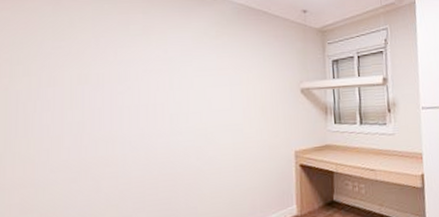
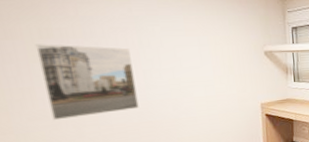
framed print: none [72,89,161,173] -> present [35,44,139,121]

